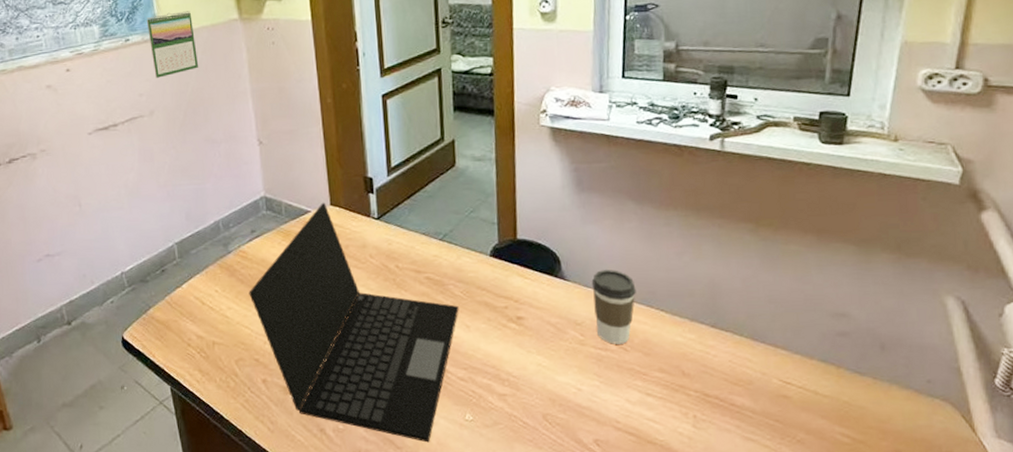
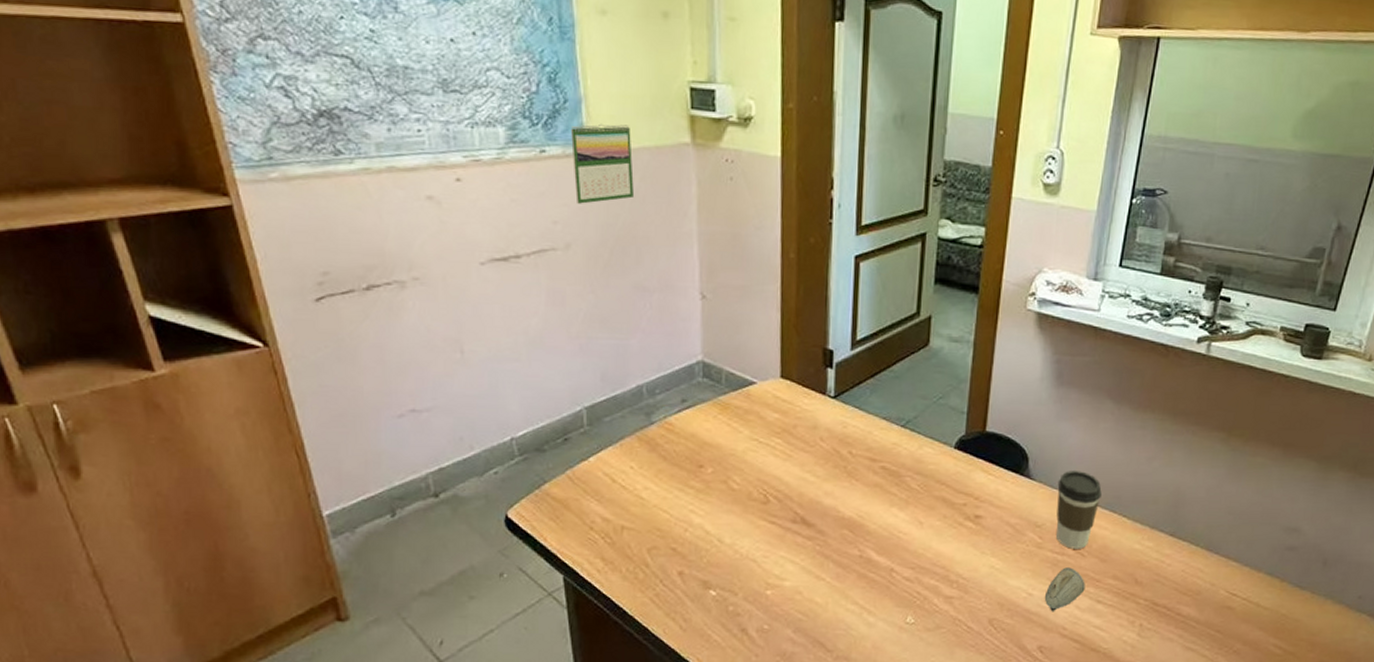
laptop: present [249,202,459,443] -> none [671,373,914,646]
computer mouse: none [593,362,633,406] -> present [1044,567,1085,612]

